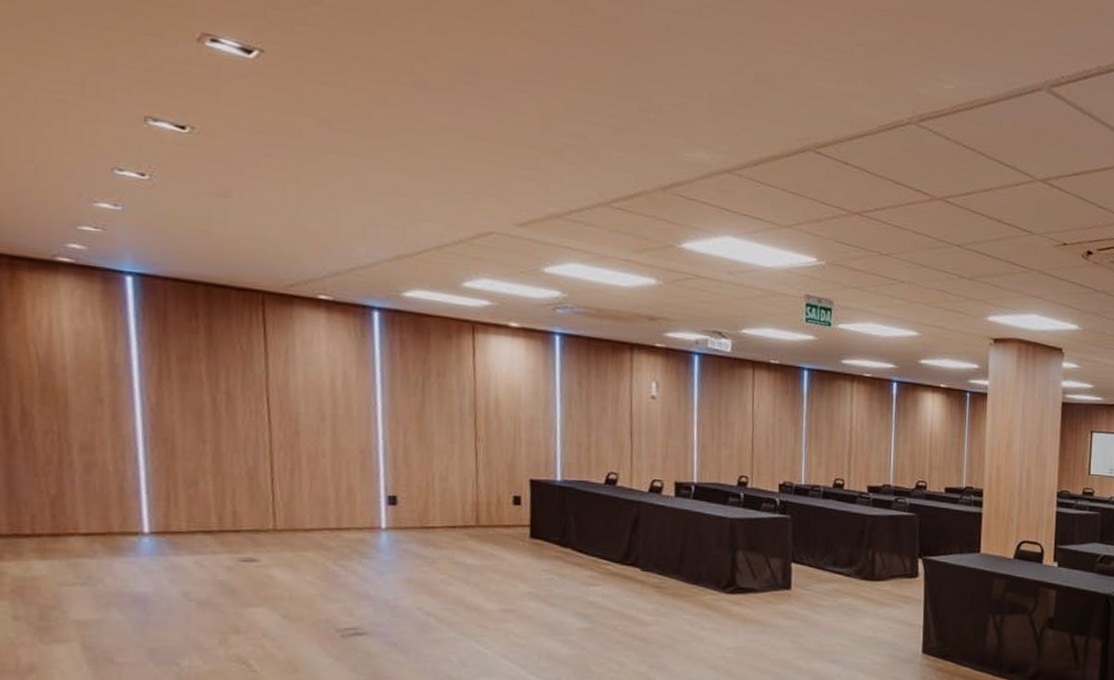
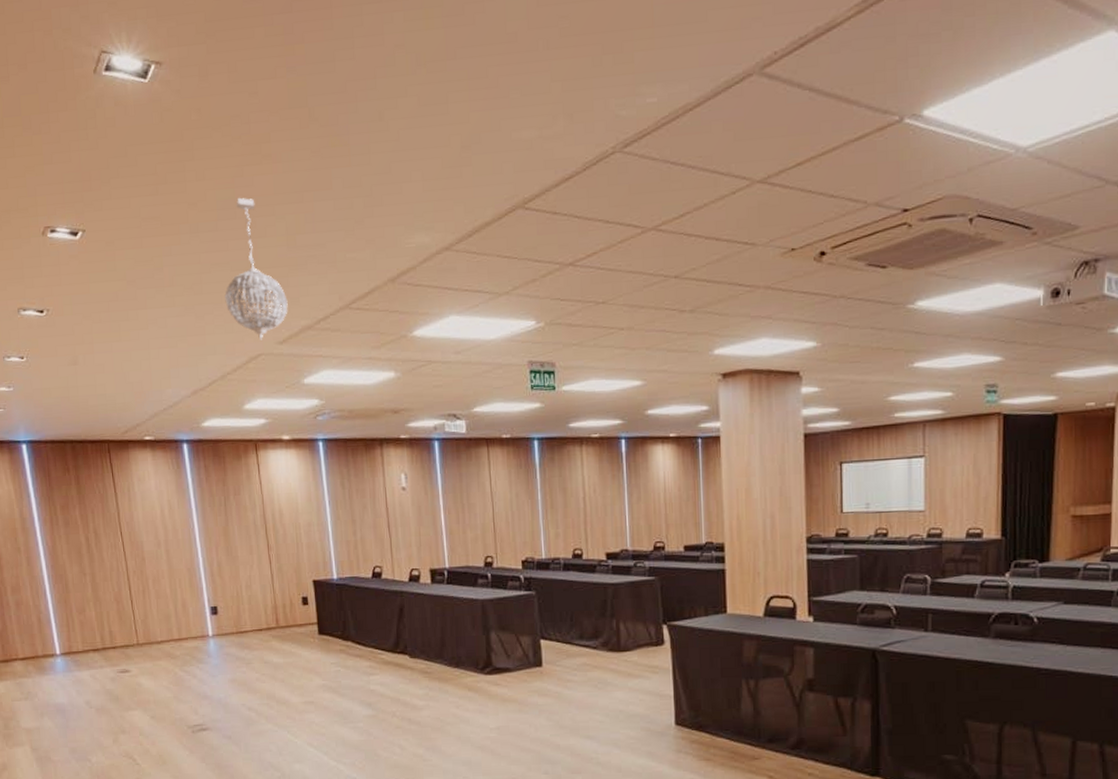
pendant light: none [452,64,534,218] -> present [225,197,288,340]

